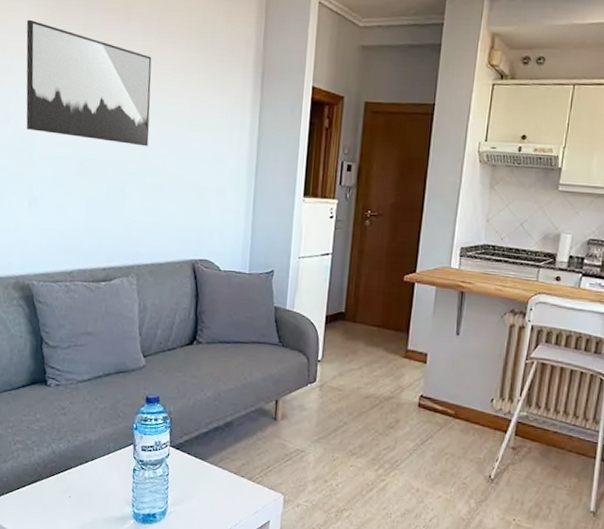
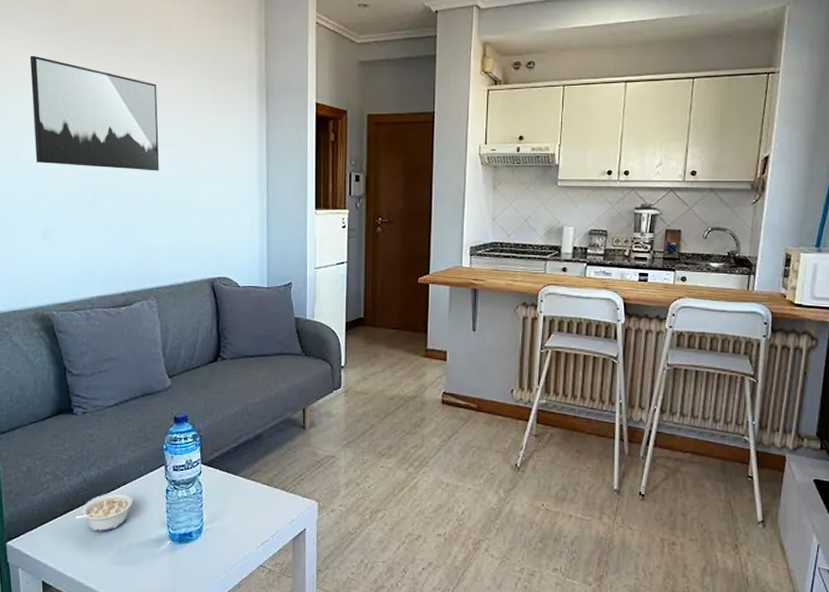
legume: none [40,466,100,505] -> present [73,492,133,532]

